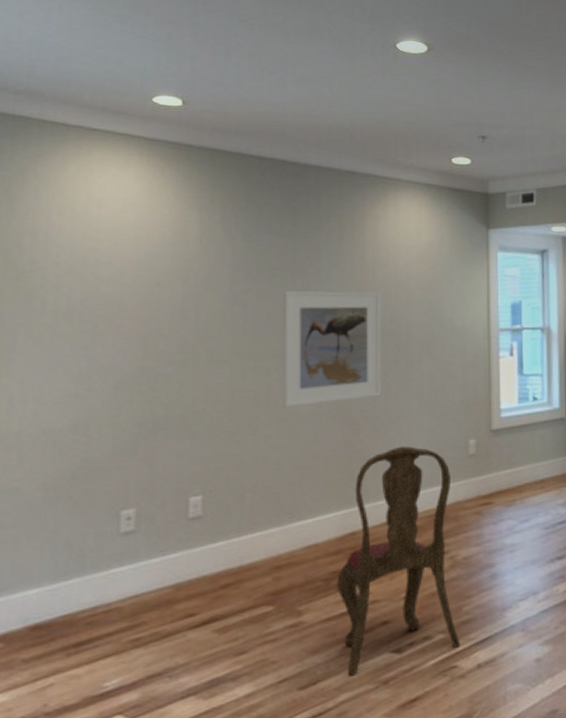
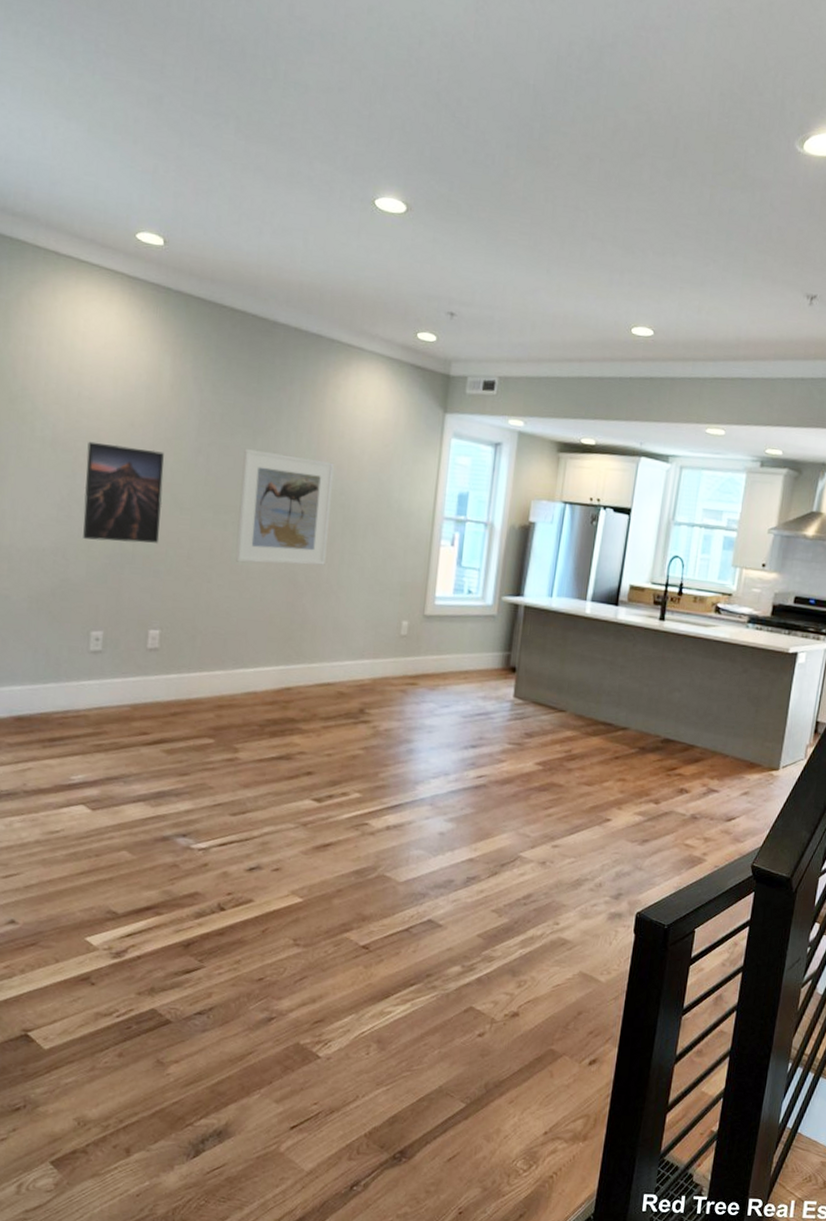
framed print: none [106,306,197,411] -> present [83,441,165,543]
chair: present [336,446,460,676] -> none [269,616,382,813]

